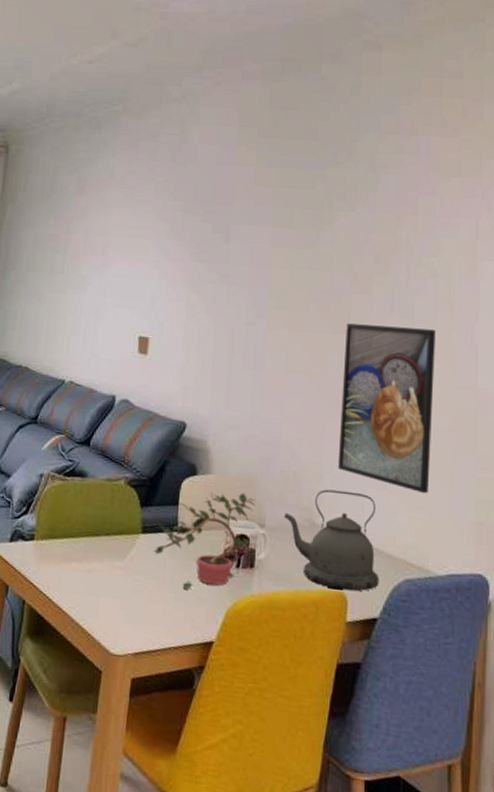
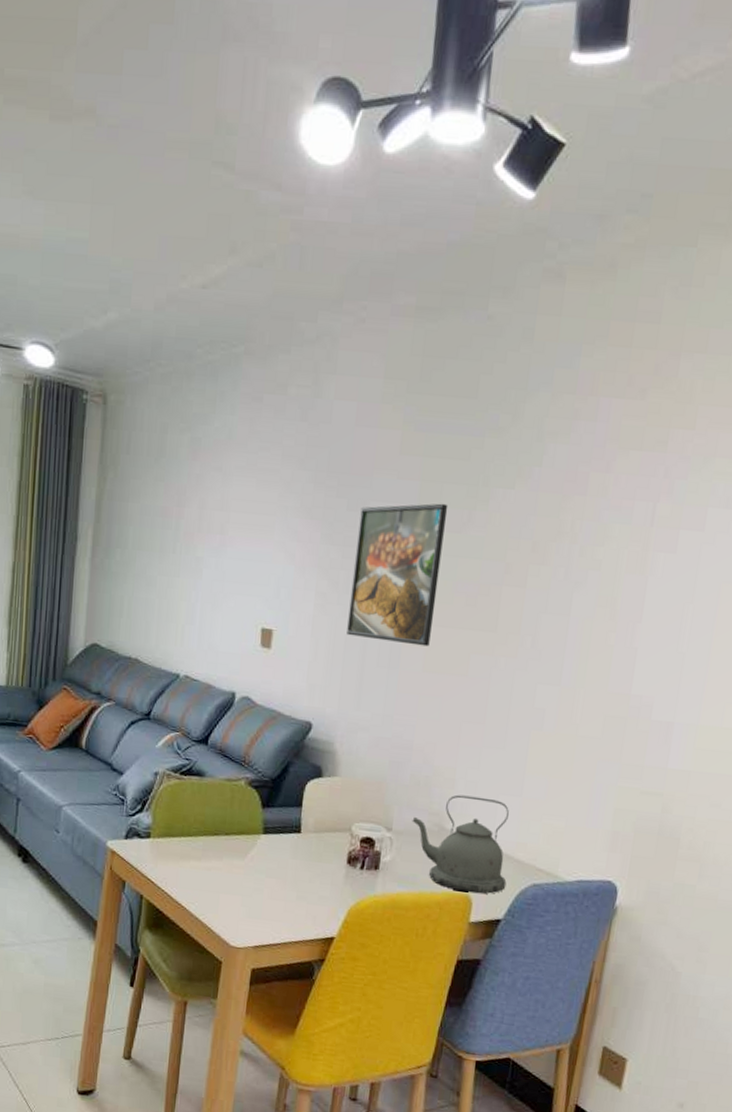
potted plant: present [153,492,256,589] -> none [274,795,384,888]
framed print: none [215,224,299,349] -> present [347,503,449,647]
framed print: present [337,323,436,494] -> none [472,619,592,802]

